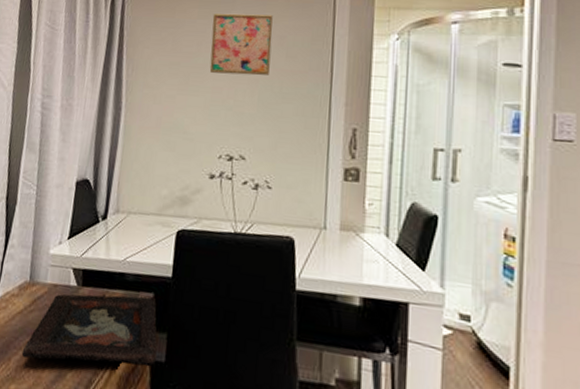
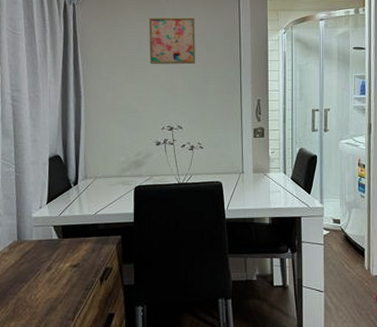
decorative tray: present [21,294,158,367] -> none [17,239,128,301]

